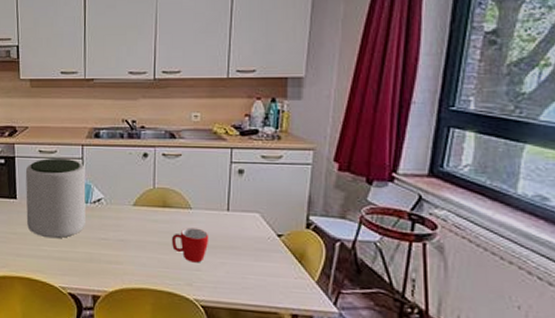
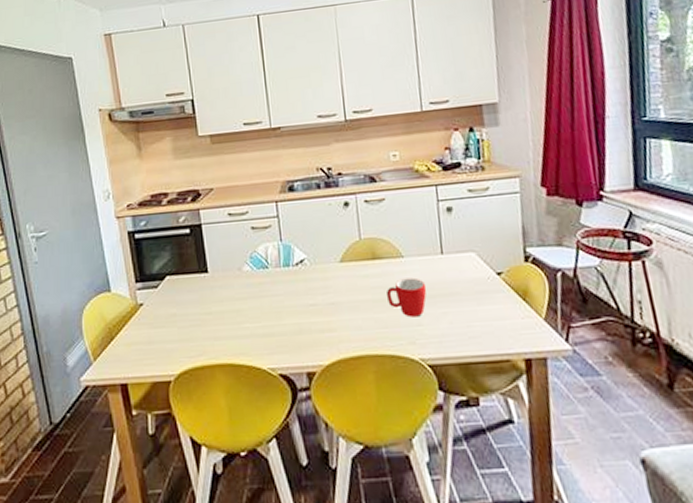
plant pot: present [25,158,86,239] -> none [214,218,290,314]

